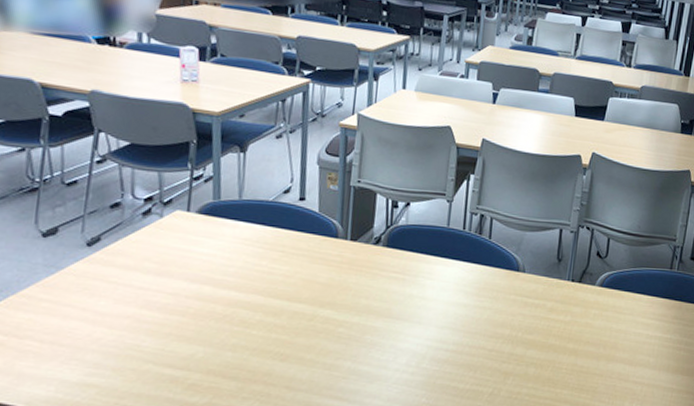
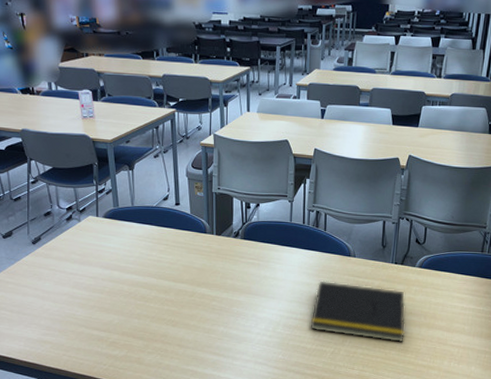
notepad: none [465,301,582,380] -> present [310,281,406,343]

